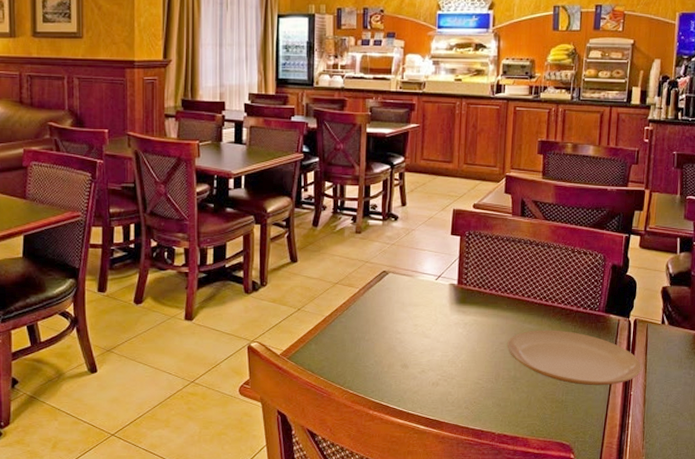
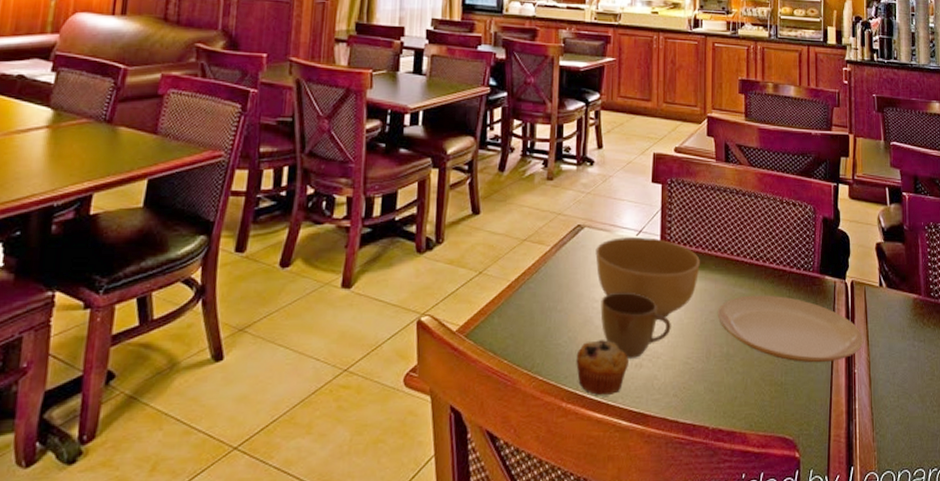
muffin: none [381,364,427,407] -> present [576,340,629,396]
bowl: none [399,281,493,347] -> present [595,237,700,318]
cup: none [403,326,465,378] -> present [600,291,671,358]

